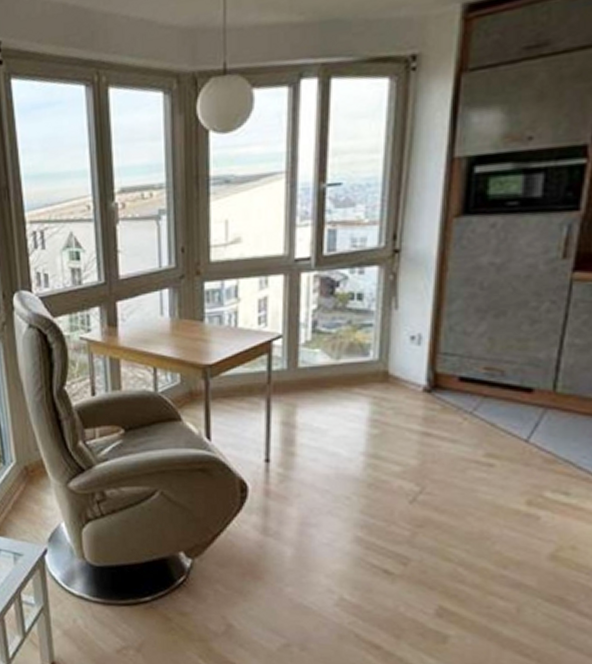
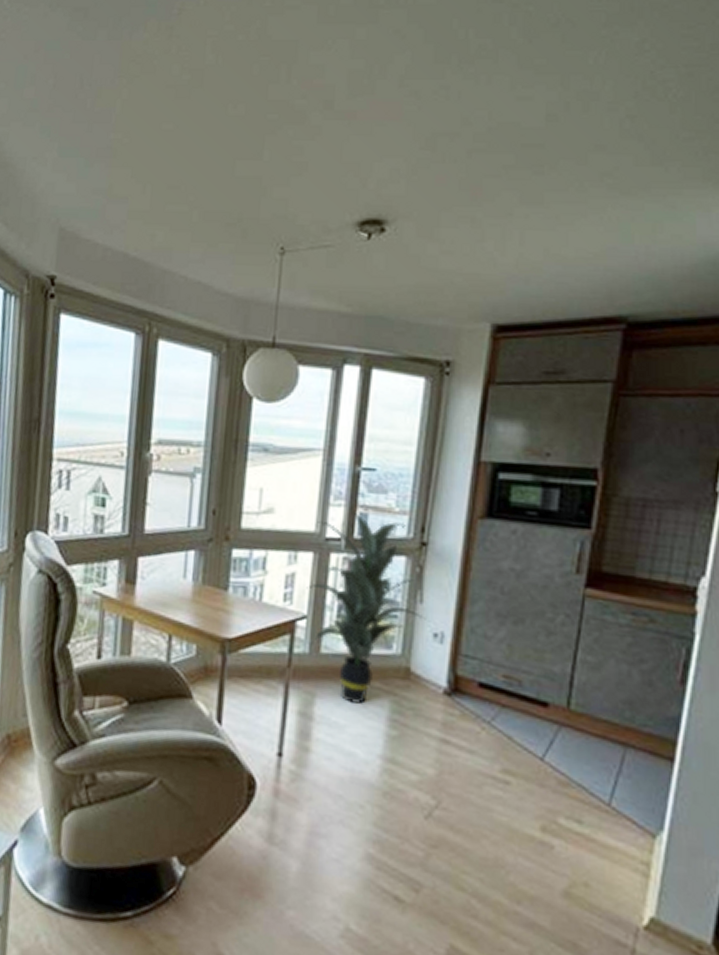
indoor plant: none [279,229,402,409] -> present [306,511,426,704]

